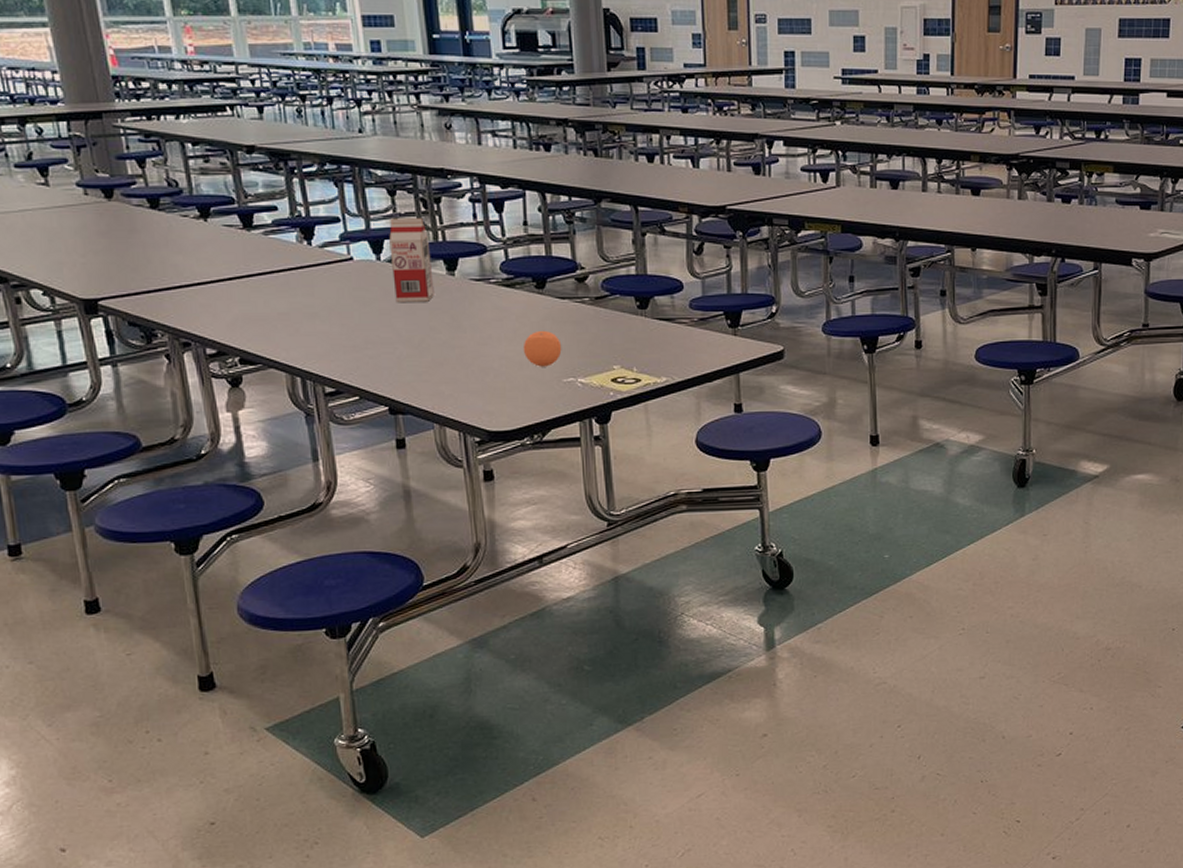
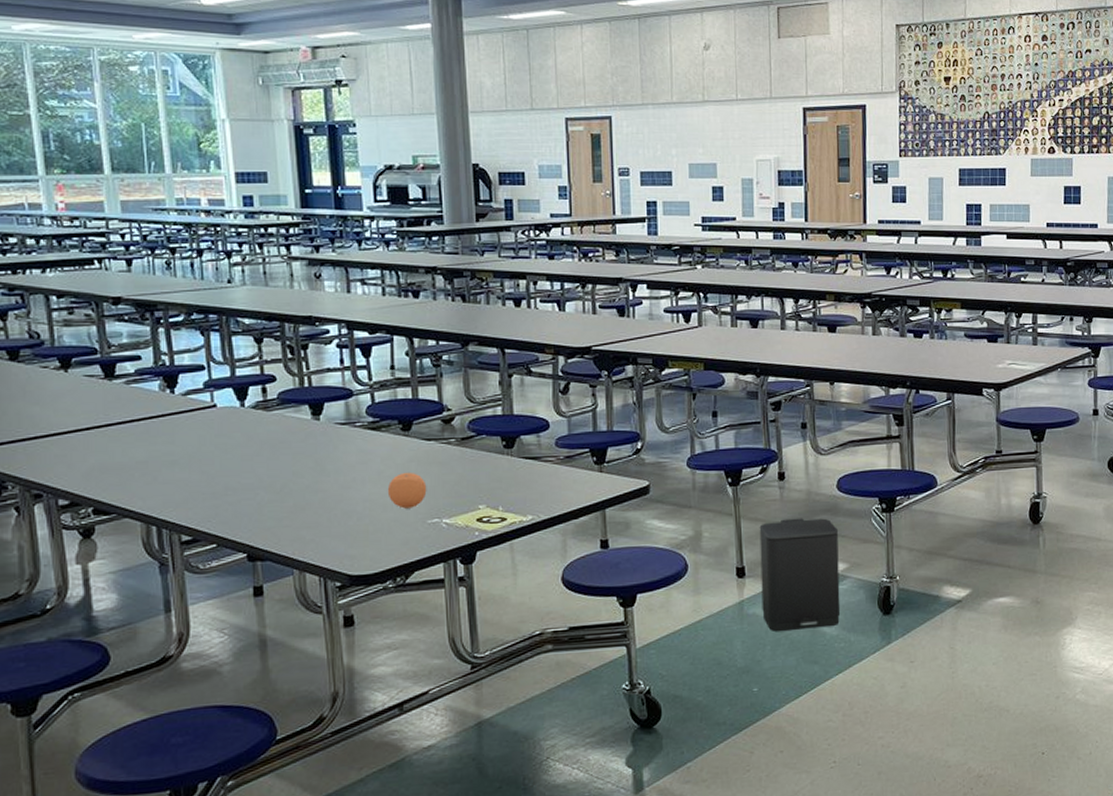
milk carton: present [389,218,434,302] -> none [254,364,298,448]
pedal bin: none [894,388,976,500] -> present [759,518,841,631]

